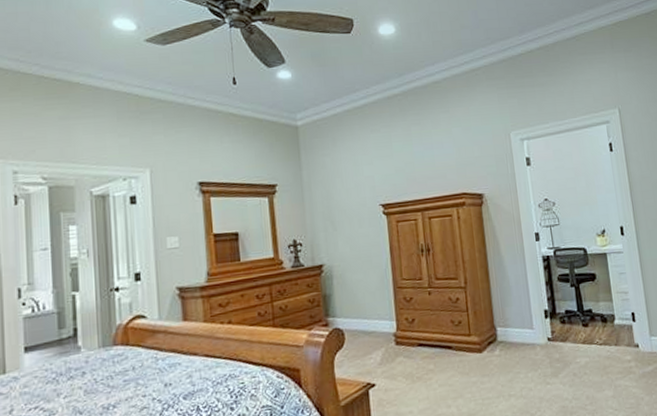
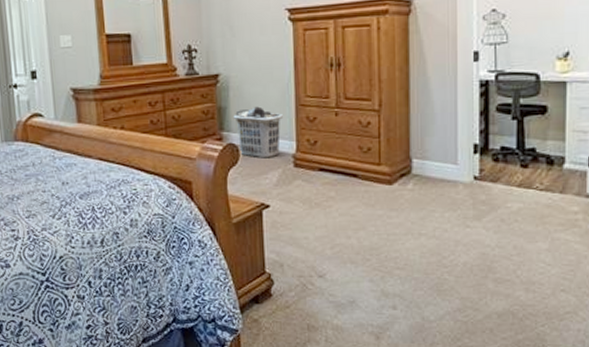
clothes hamper: none [338,291,383,340] -> present [234,106,283,159]

